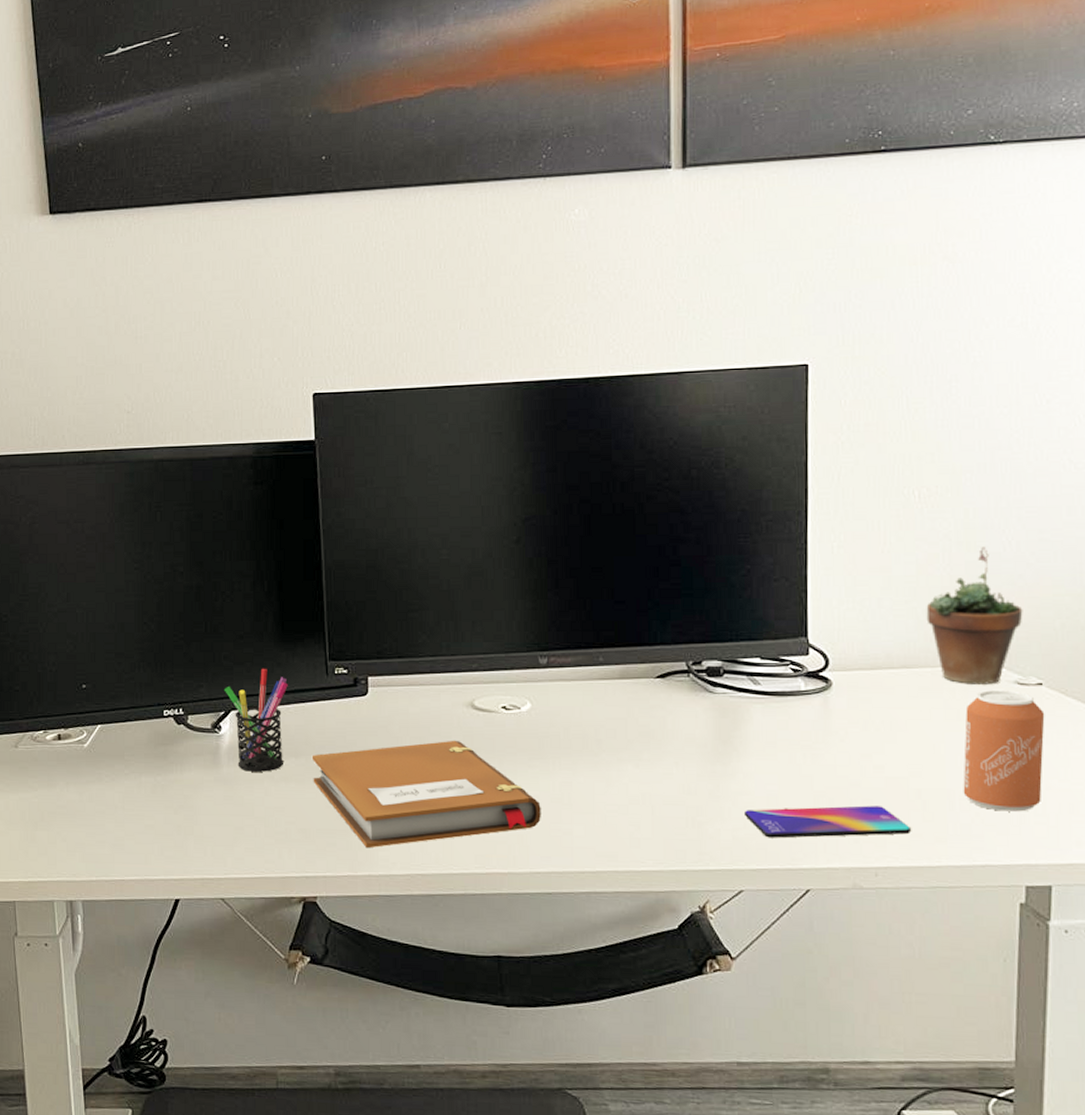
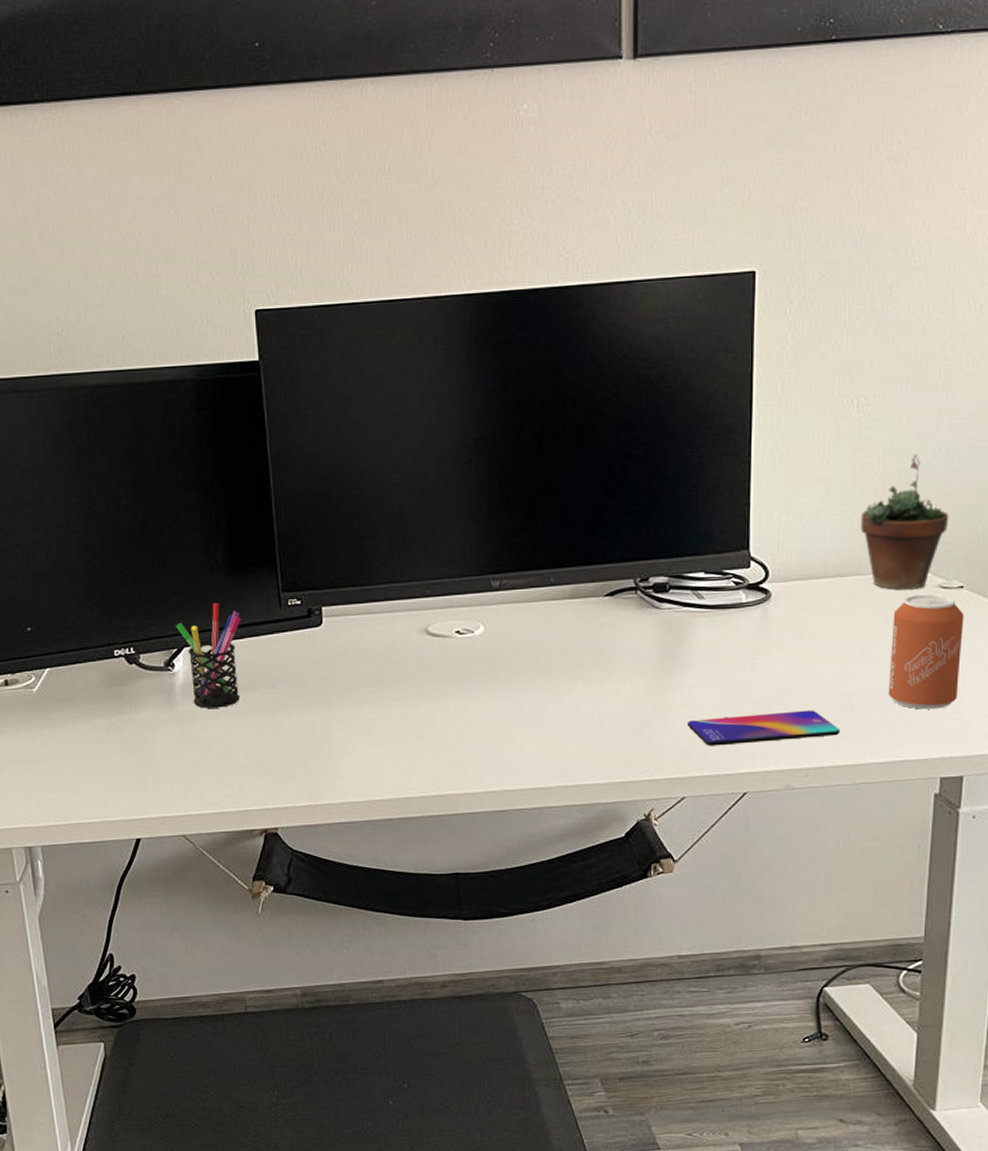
notebook: present [311,740,541,849] -> none [267,666,495,778]

